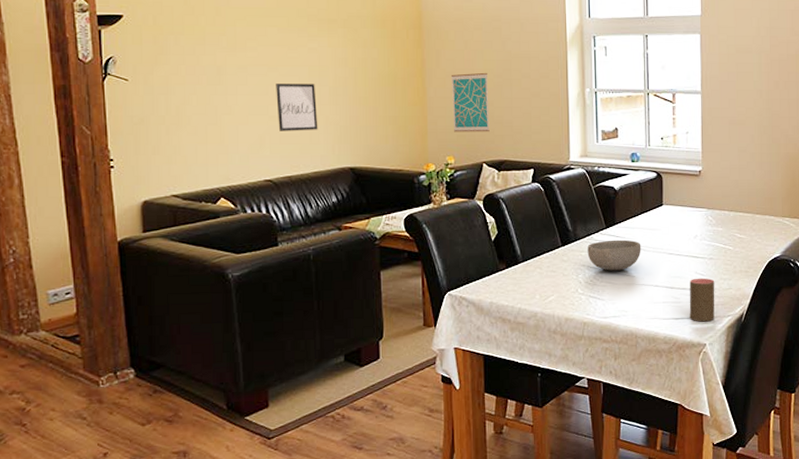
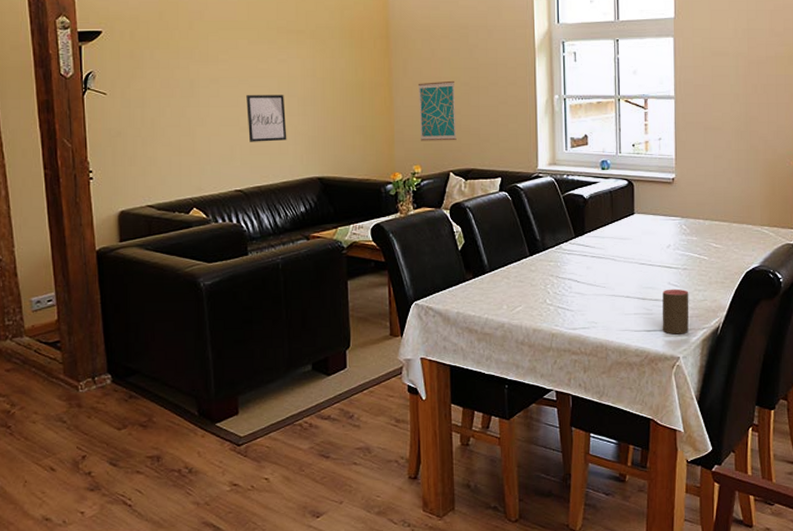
bowl: present [587,239,641,271] -> none [556,249,612,281]

